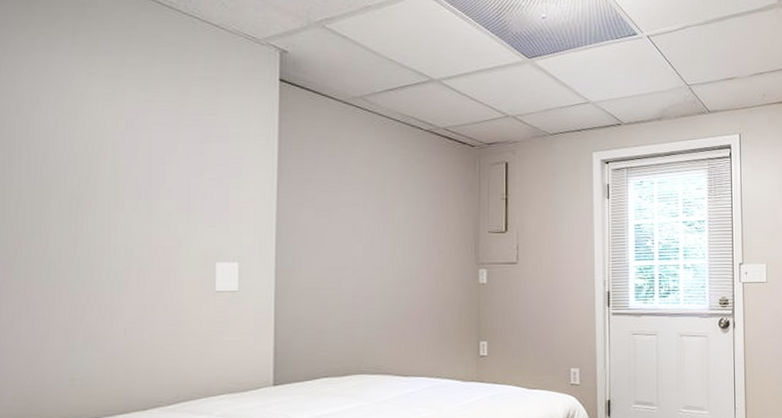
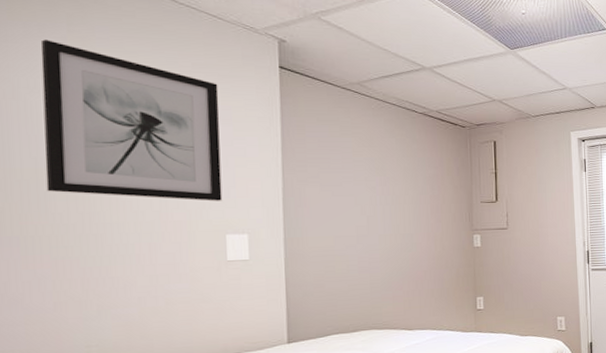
wall art: none [42,53,216,226] -> present [40,39,223,201]

